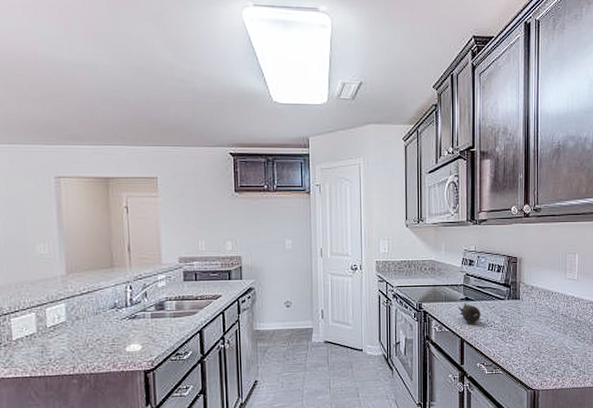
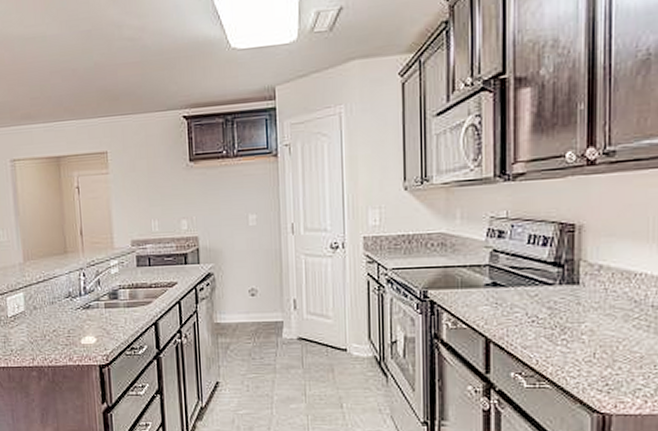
fruit: present [457,302,481,323] -> none [480,288,517,317]

